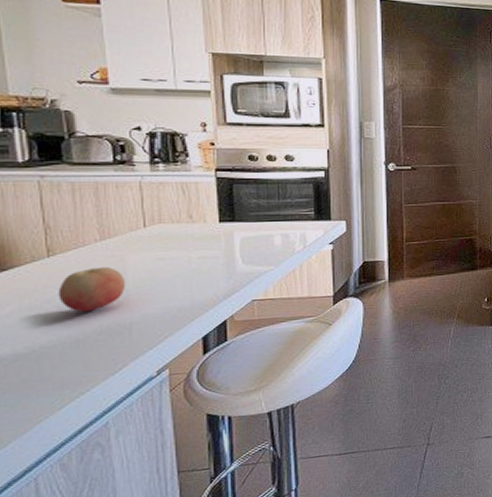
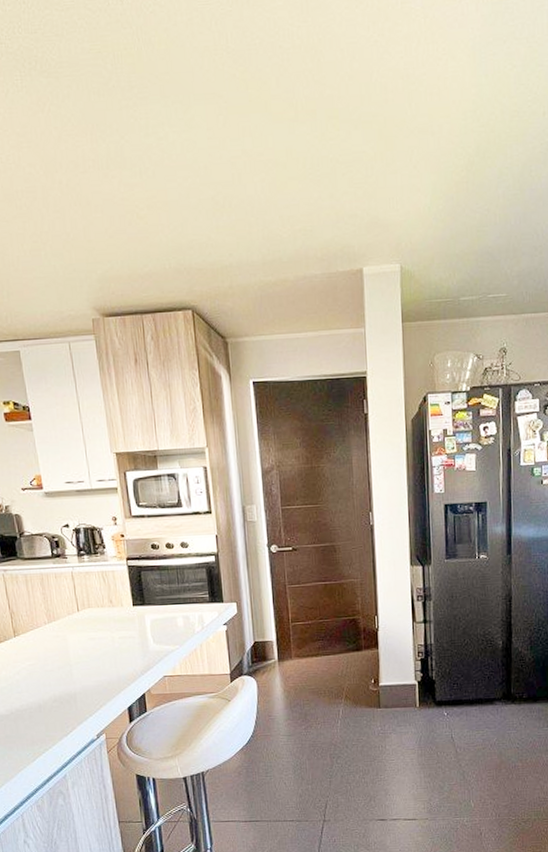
fruit: present [58,266,126,313] -> none [23,645,69,683]

